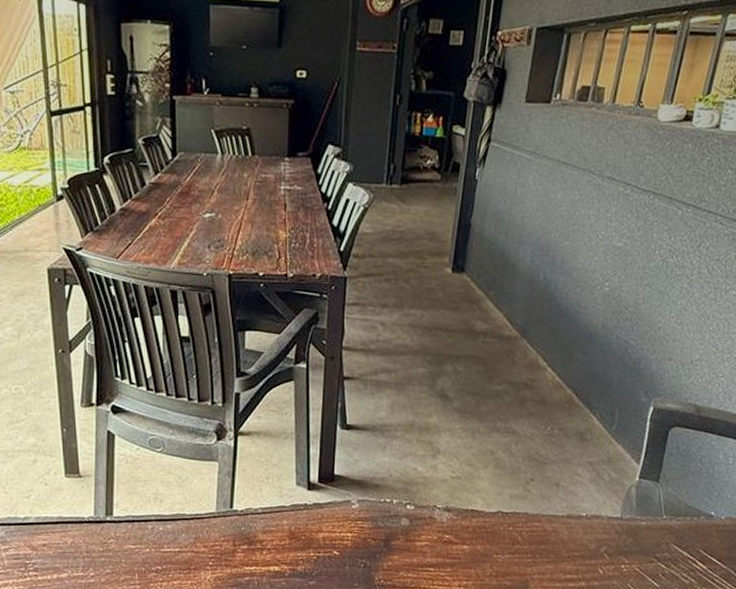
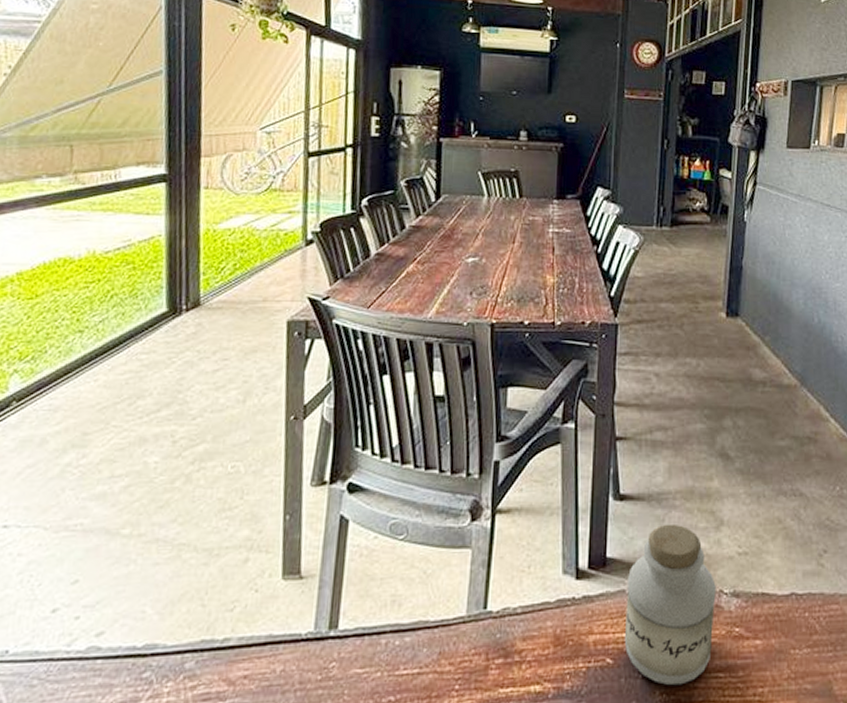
jar: none [349,450,431,575] -> present [624,523,716,686]

